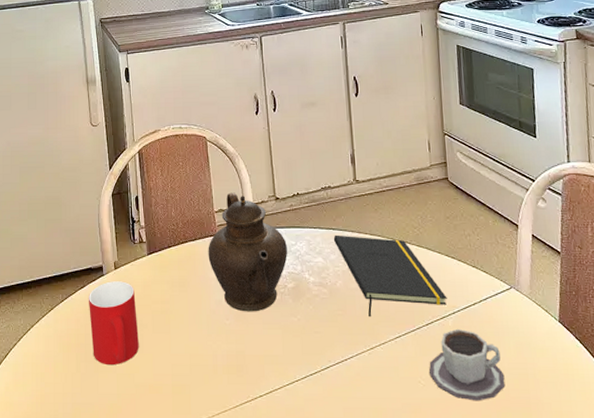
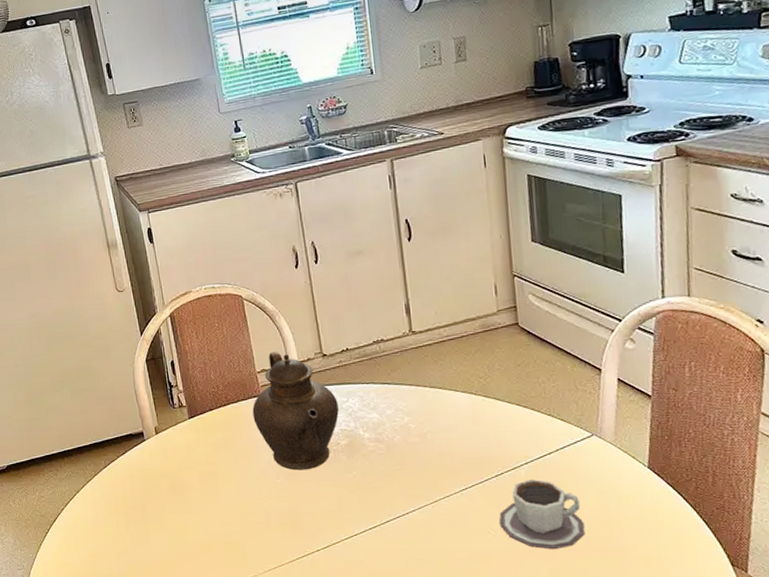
cup: present [88,281,139,366] -> none [131,445,188,526]
notepad: present [333,235,447,318] -> none [388,389,519,471]

